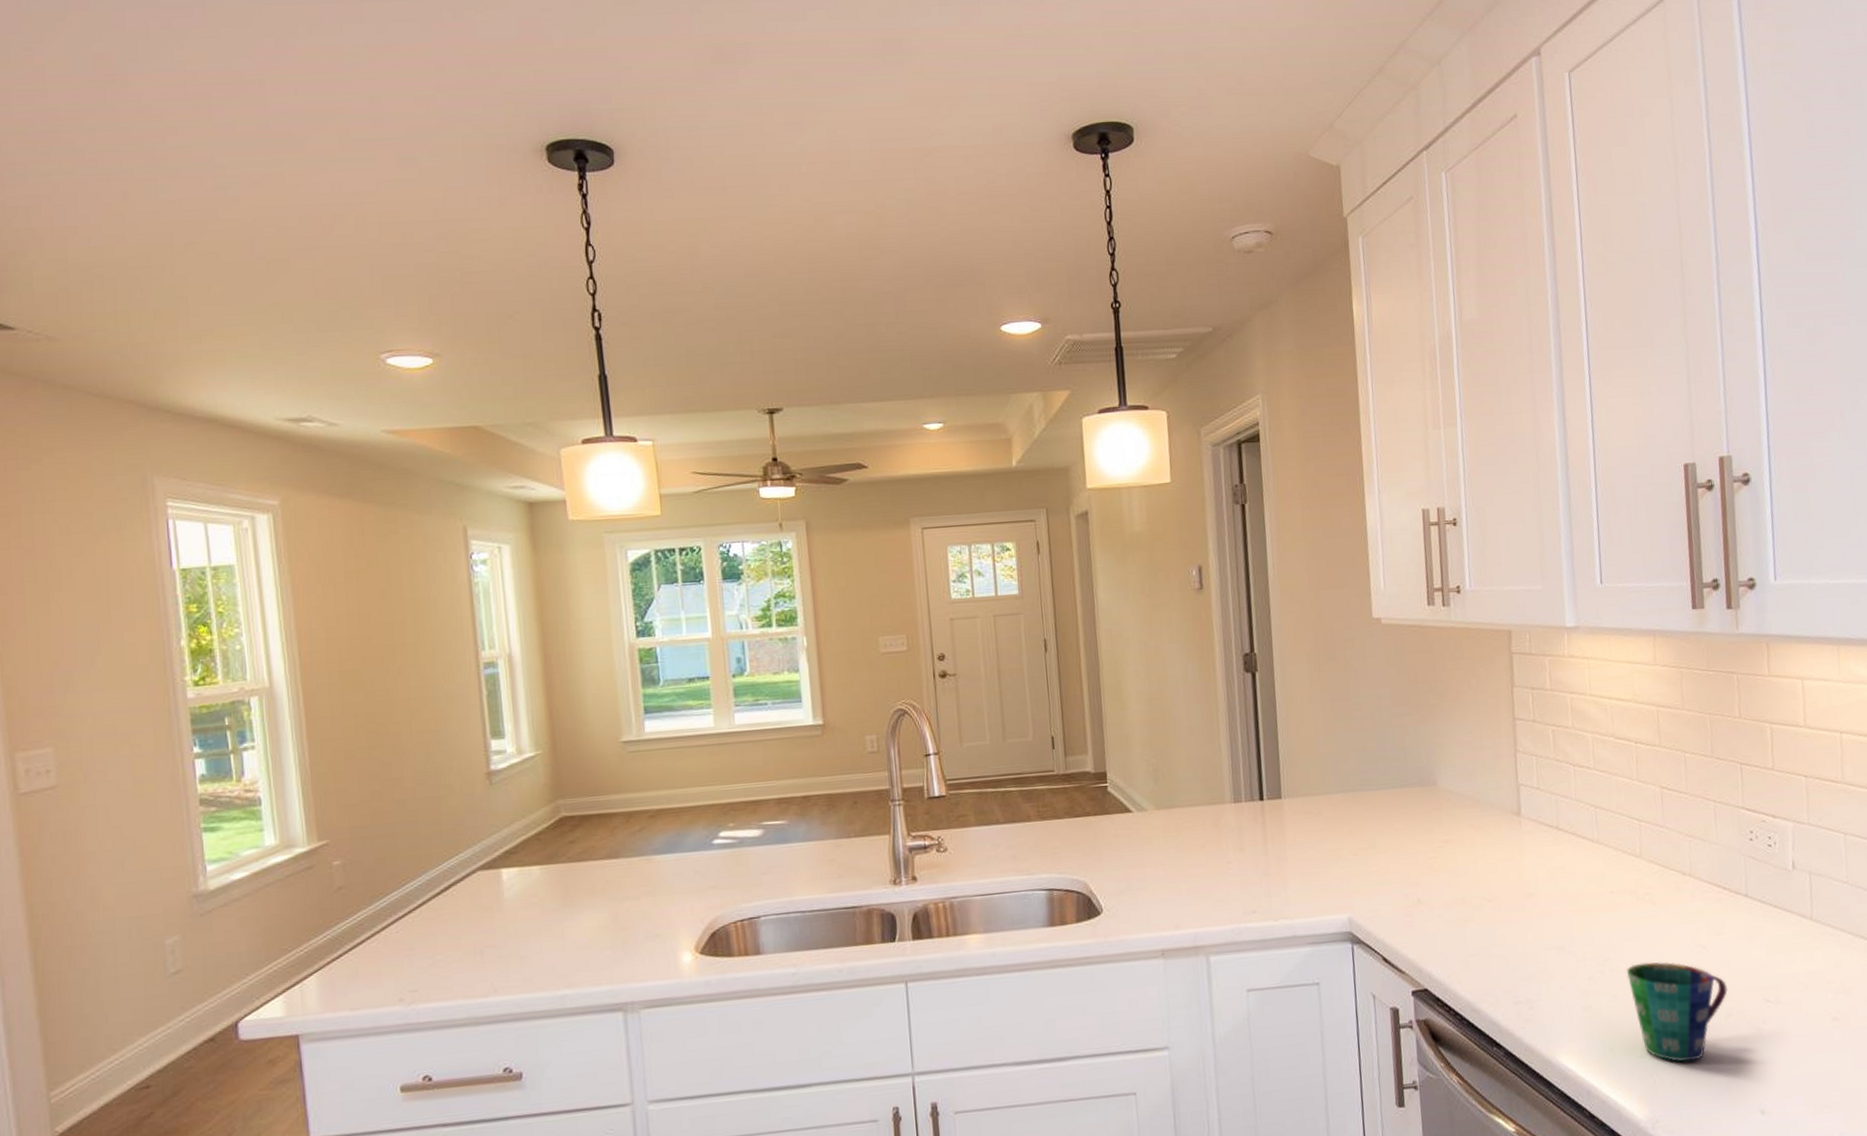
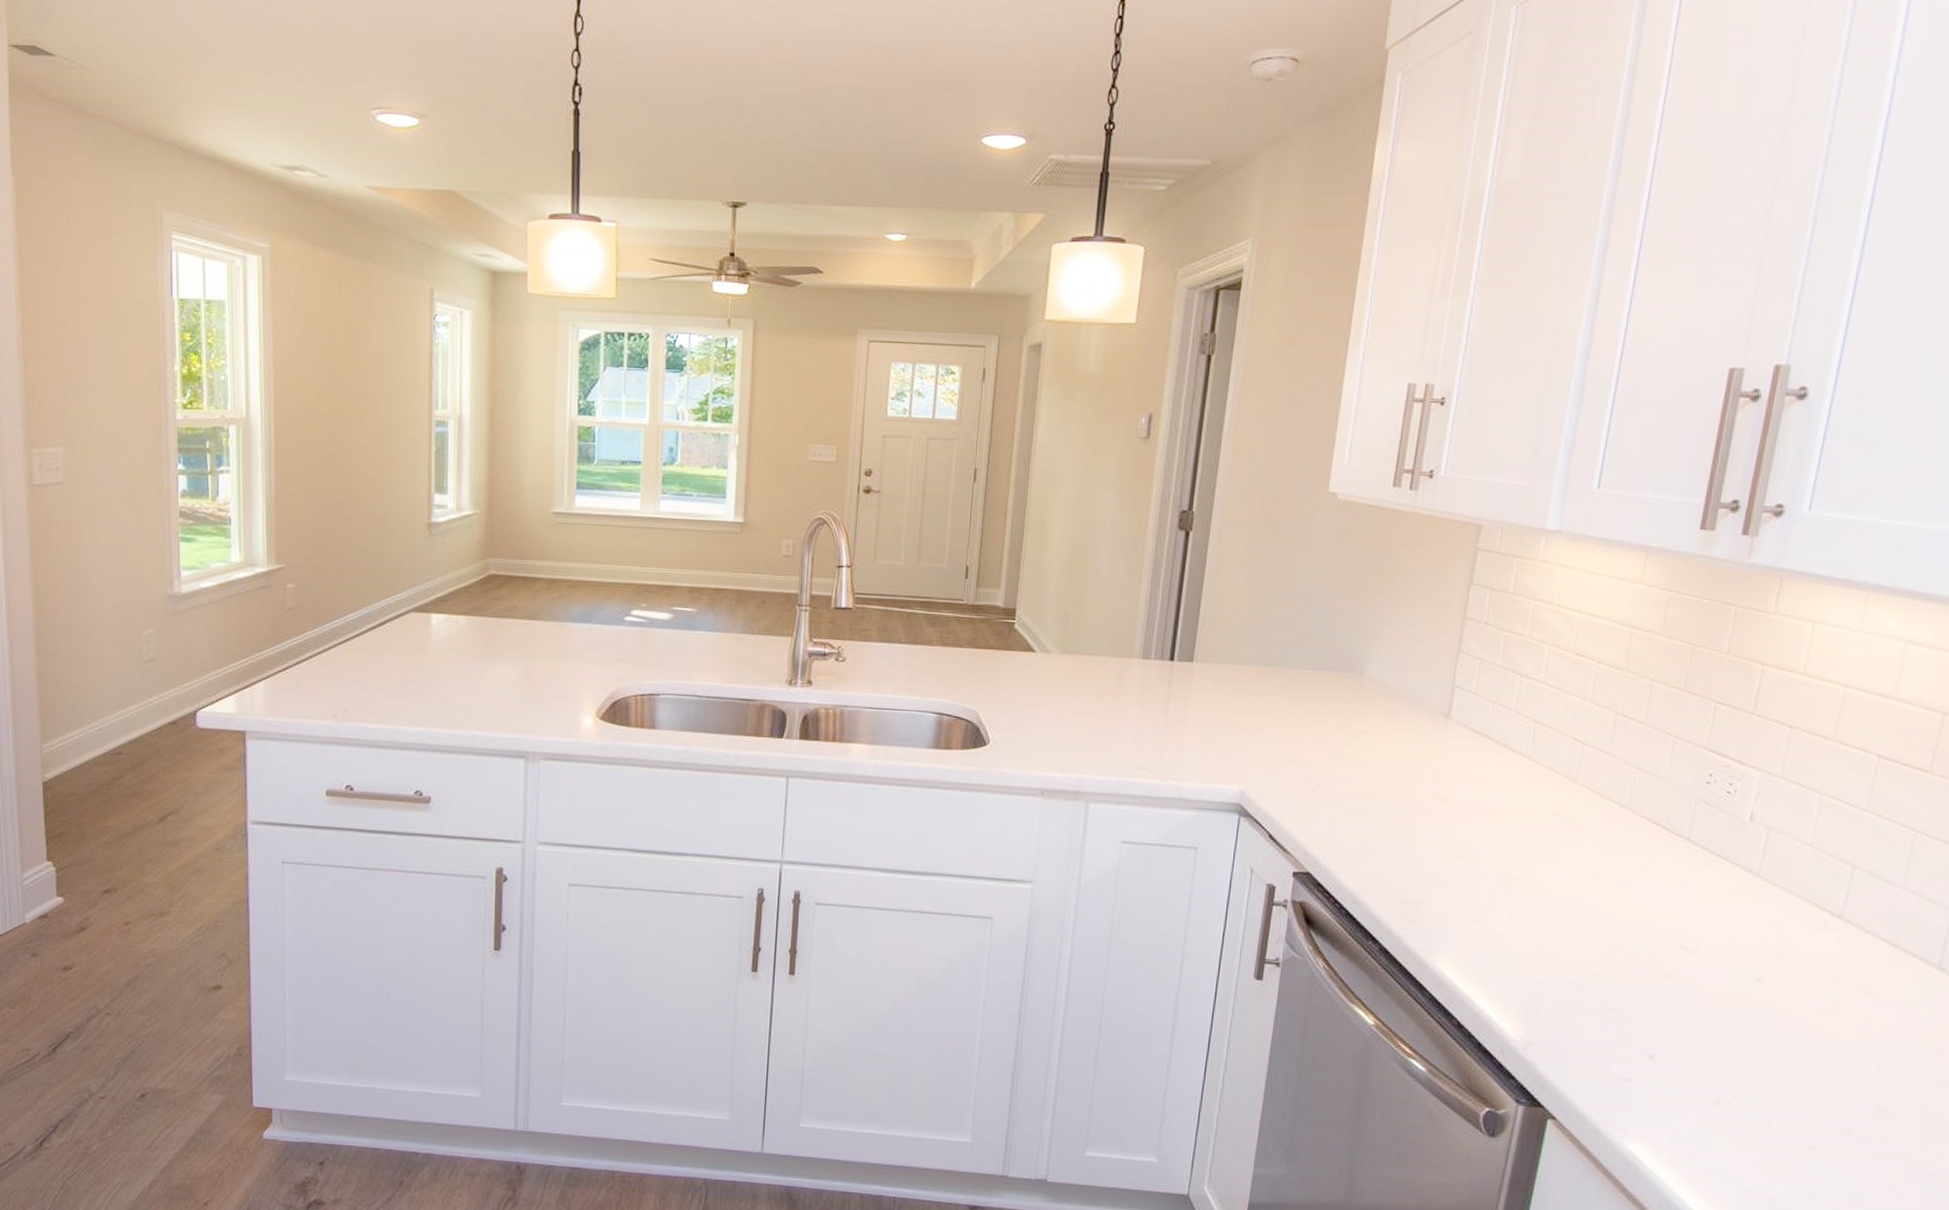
cup: present [1626,961,1728,1062] -> none [1531,886,1642,993]

